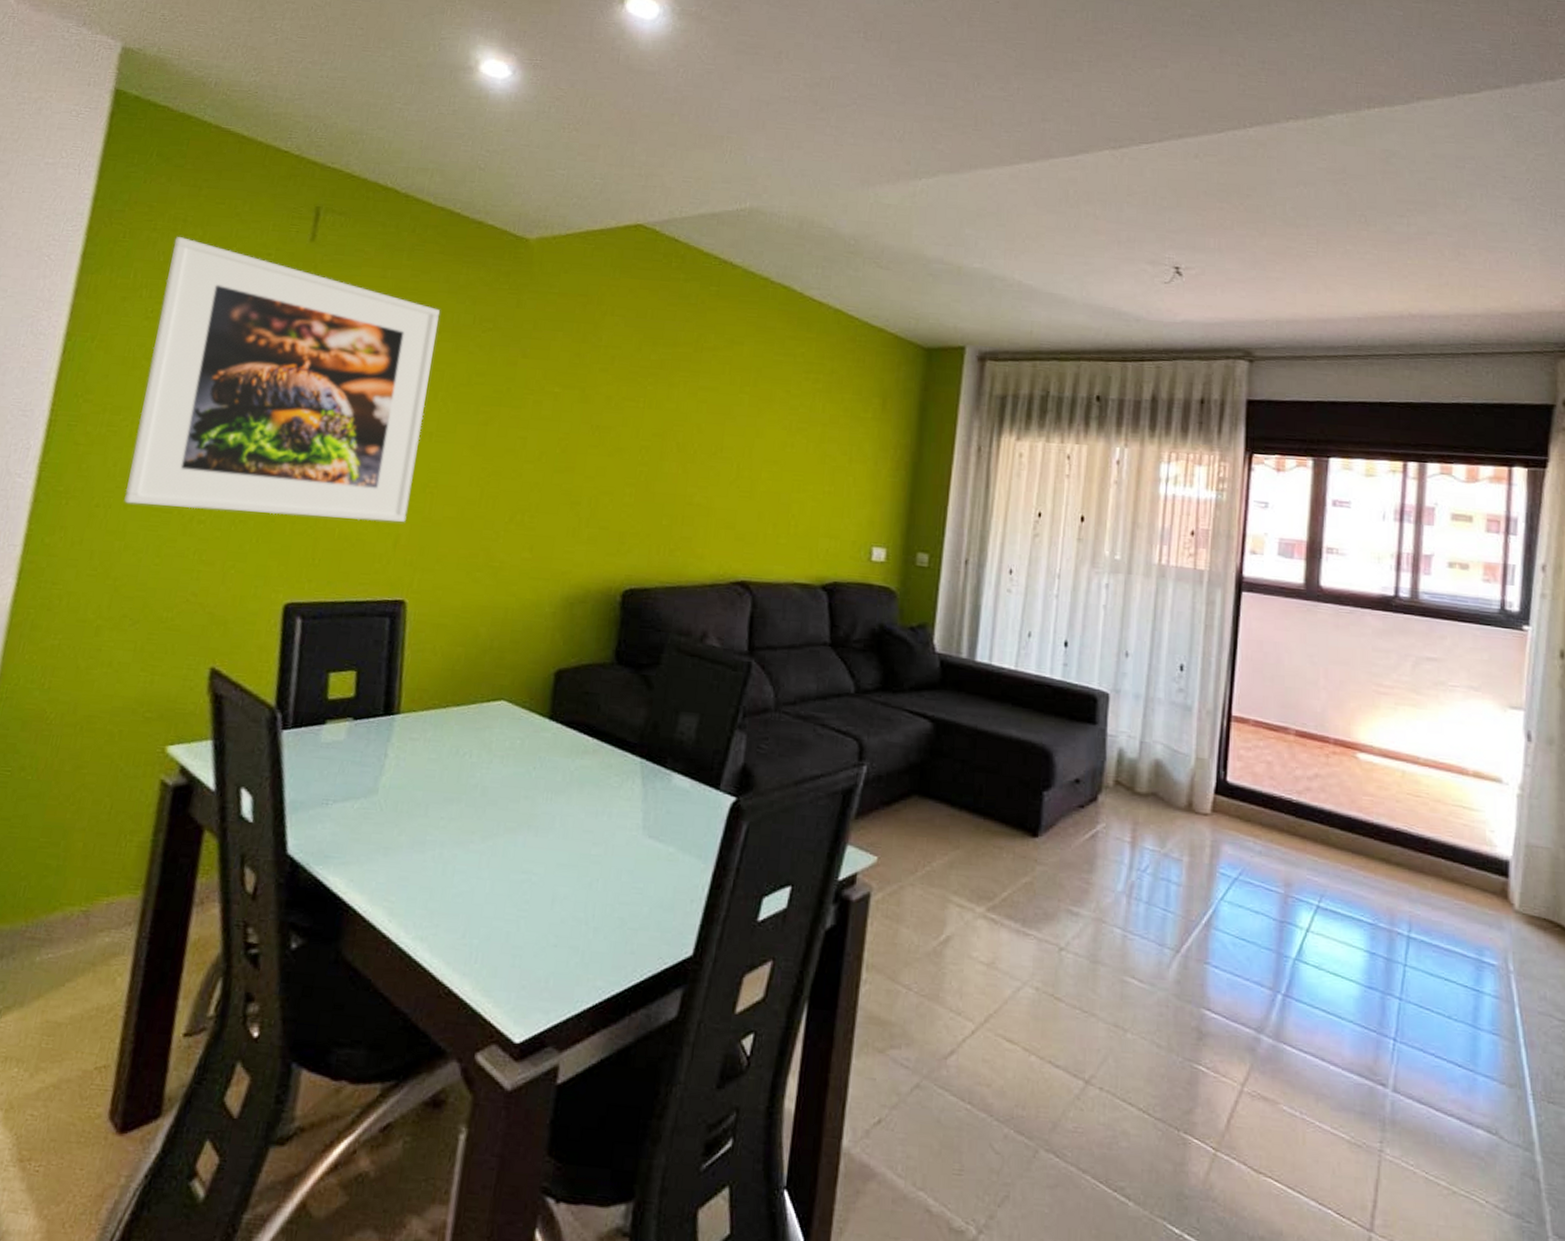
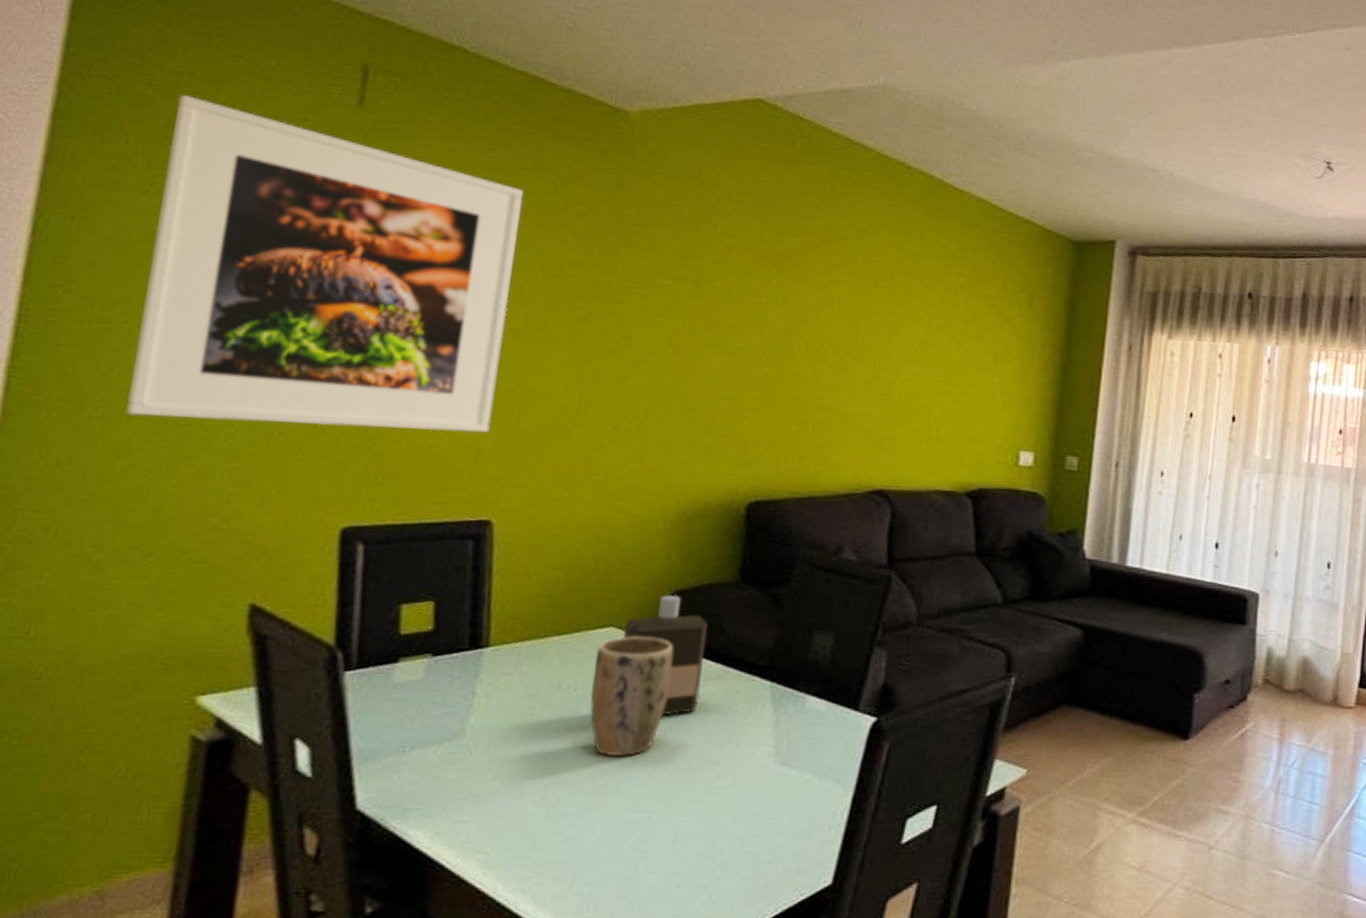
plant pot: none [482,710,555,821] -> present [590,636,673,757]
bottle: none [512,673,586,785] -> present [623,594,708,716]

